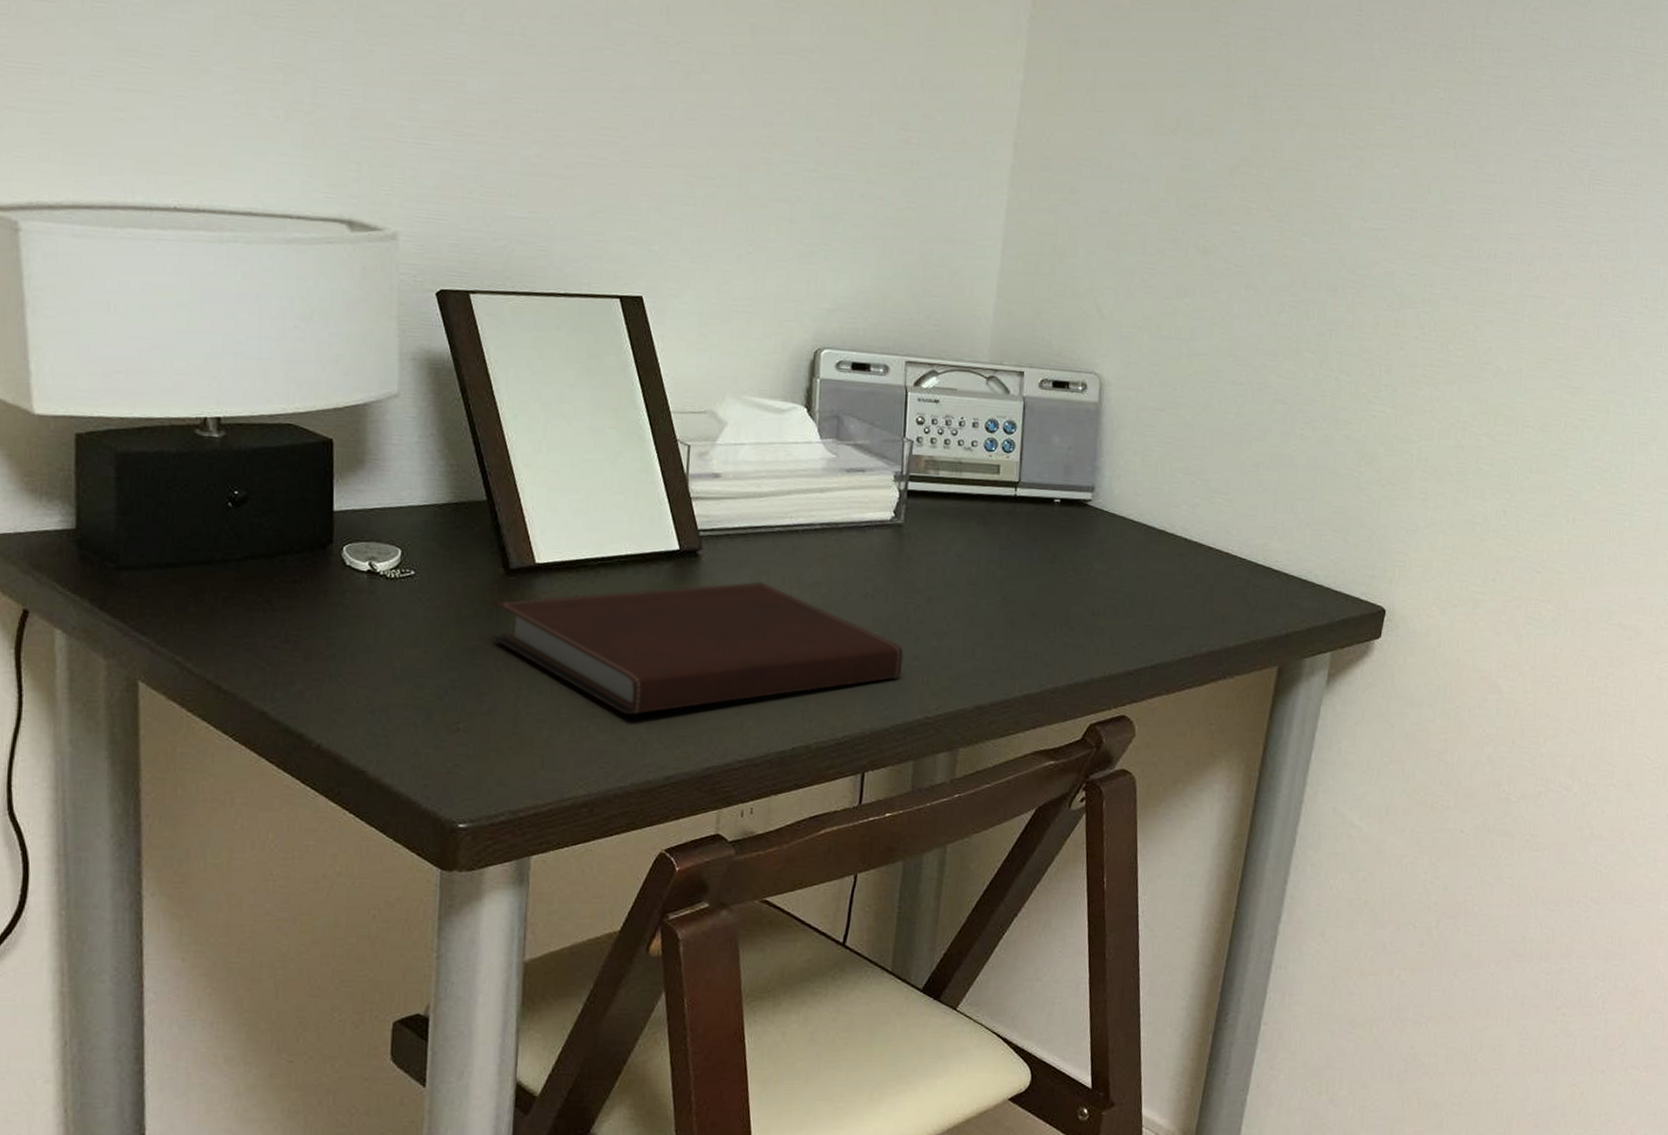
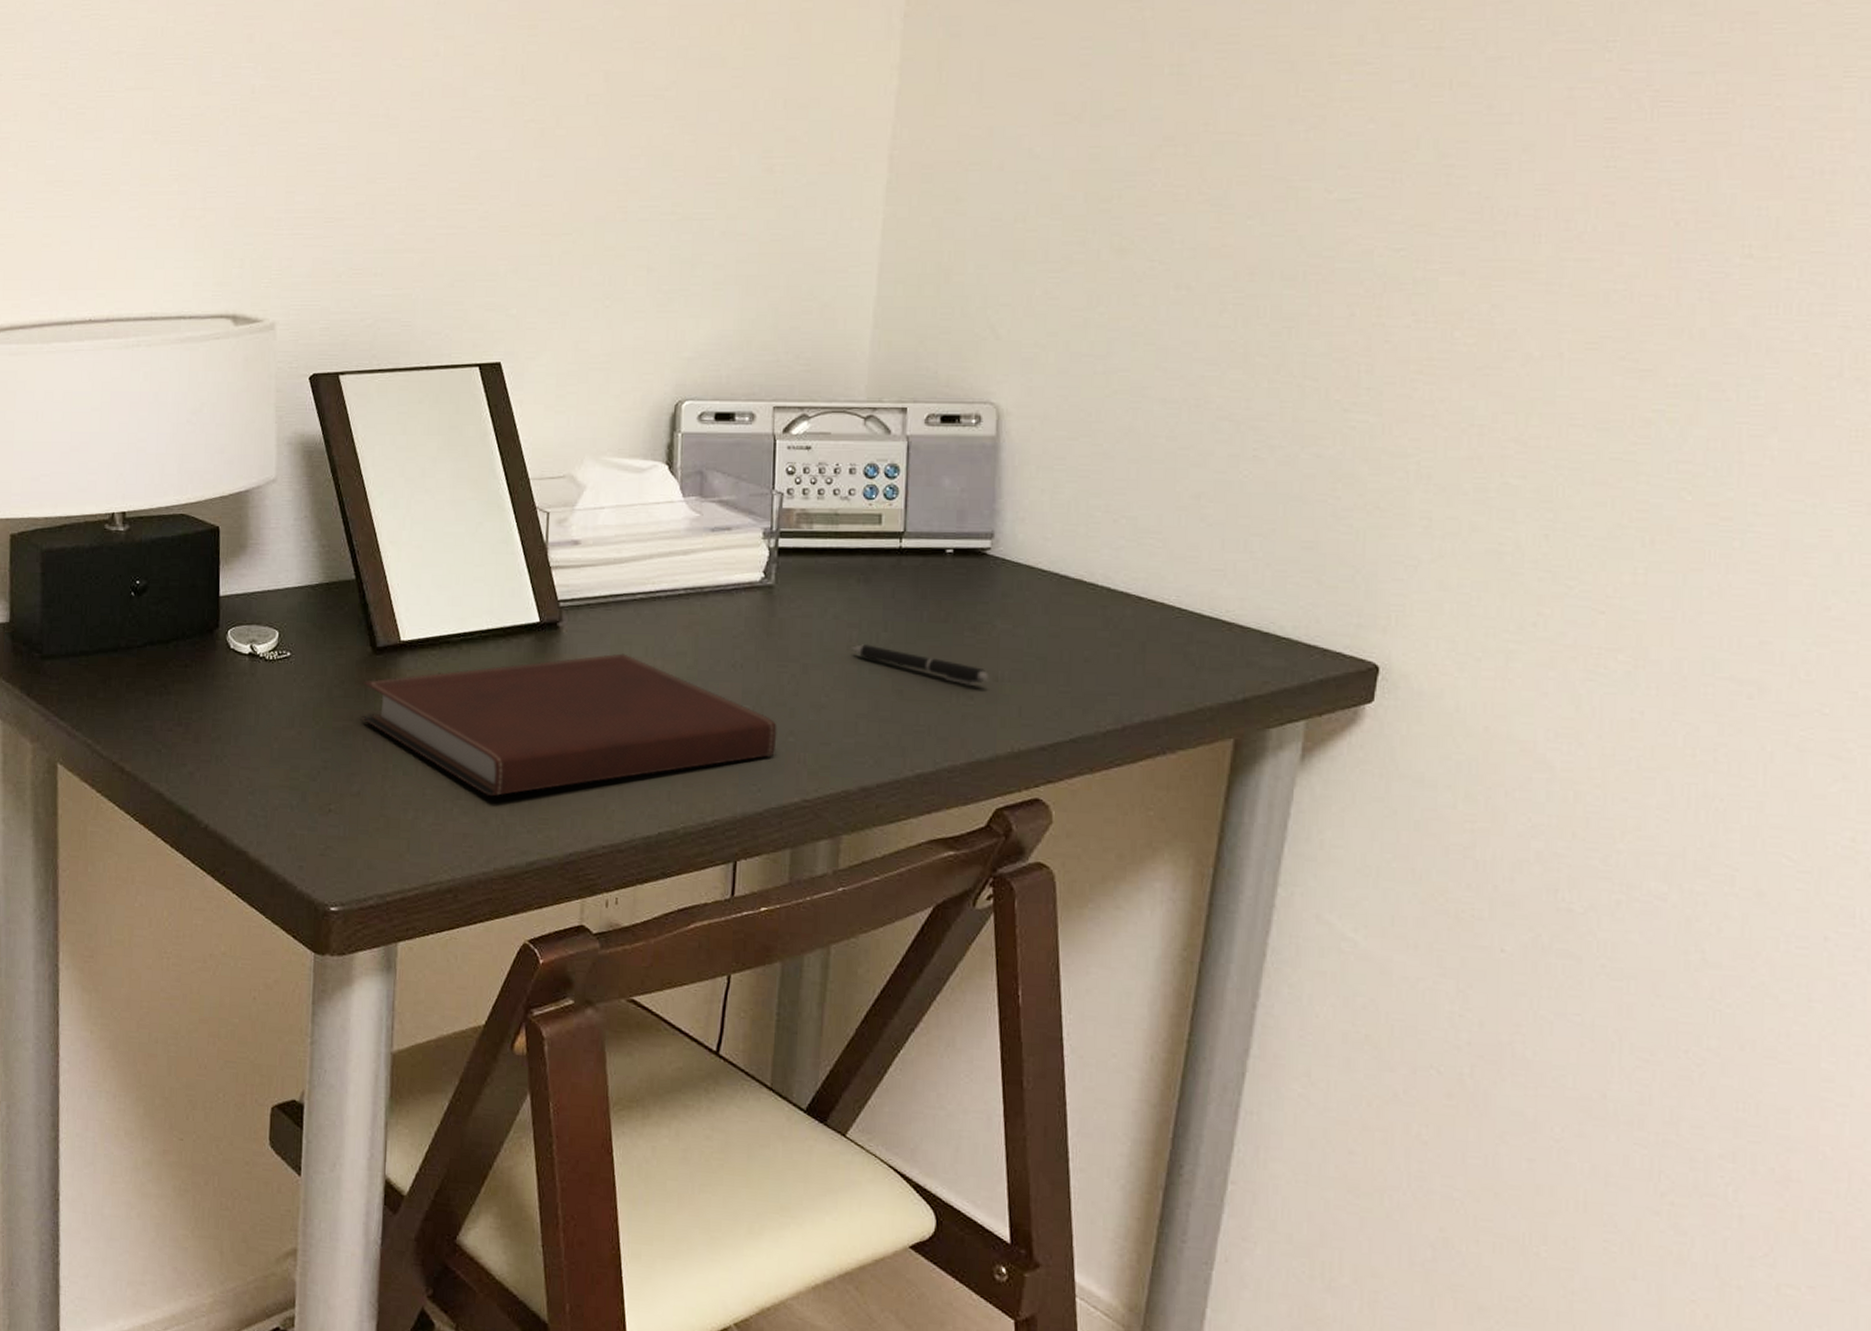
pen: none [970,579,1087,618] -> present [851,643,988,686]

